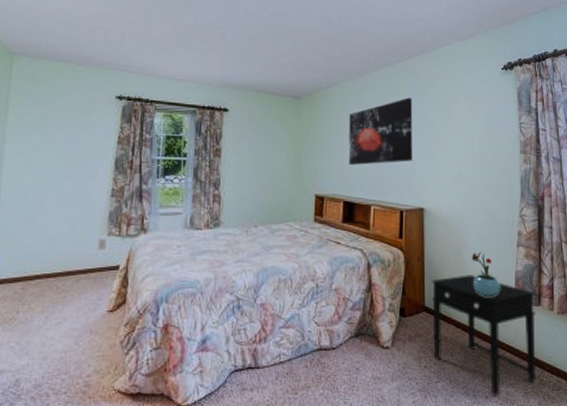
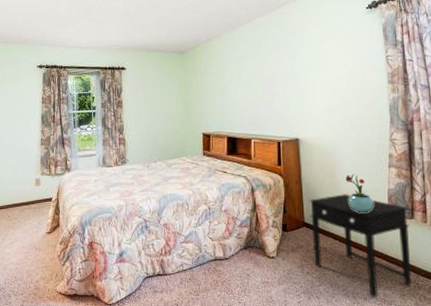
wall art: present [348,97,413,166] -> none [227,43,286,107]

